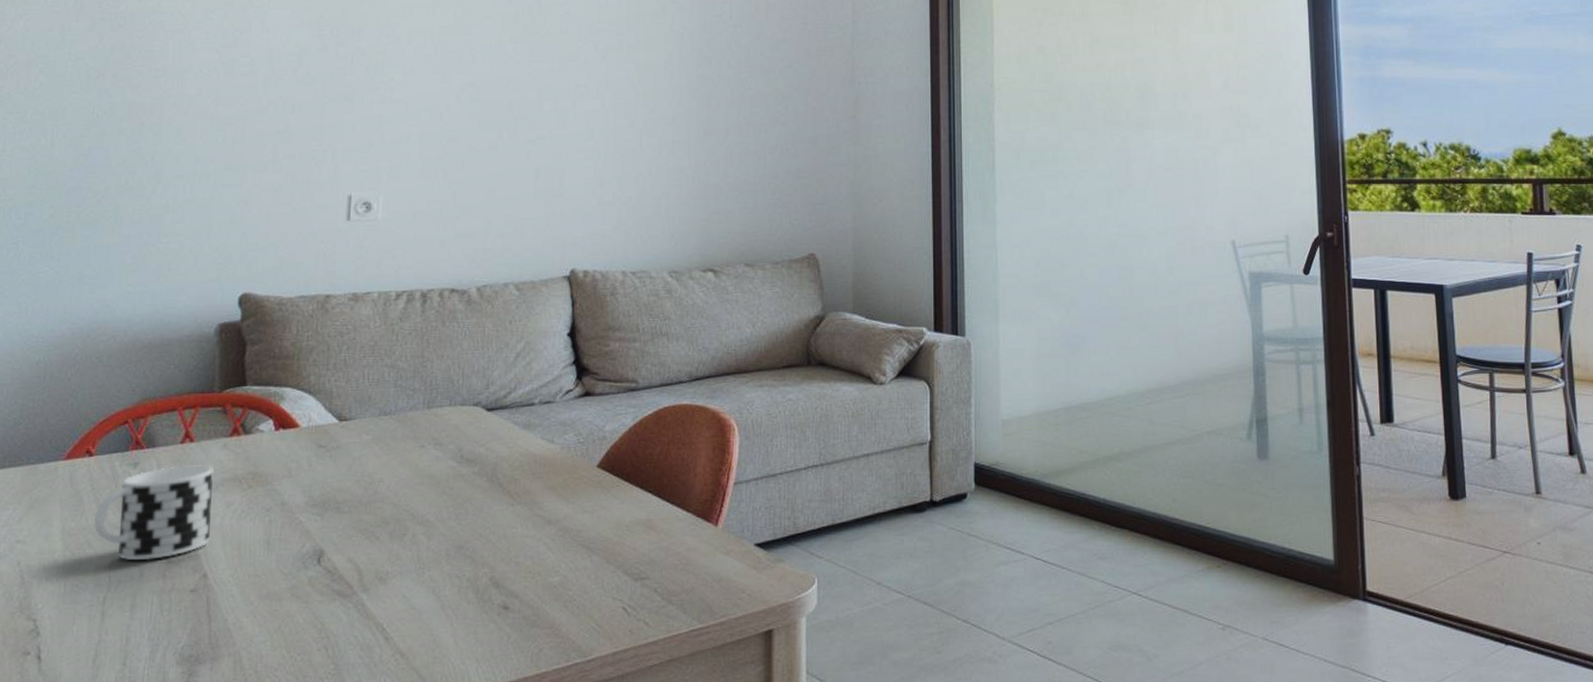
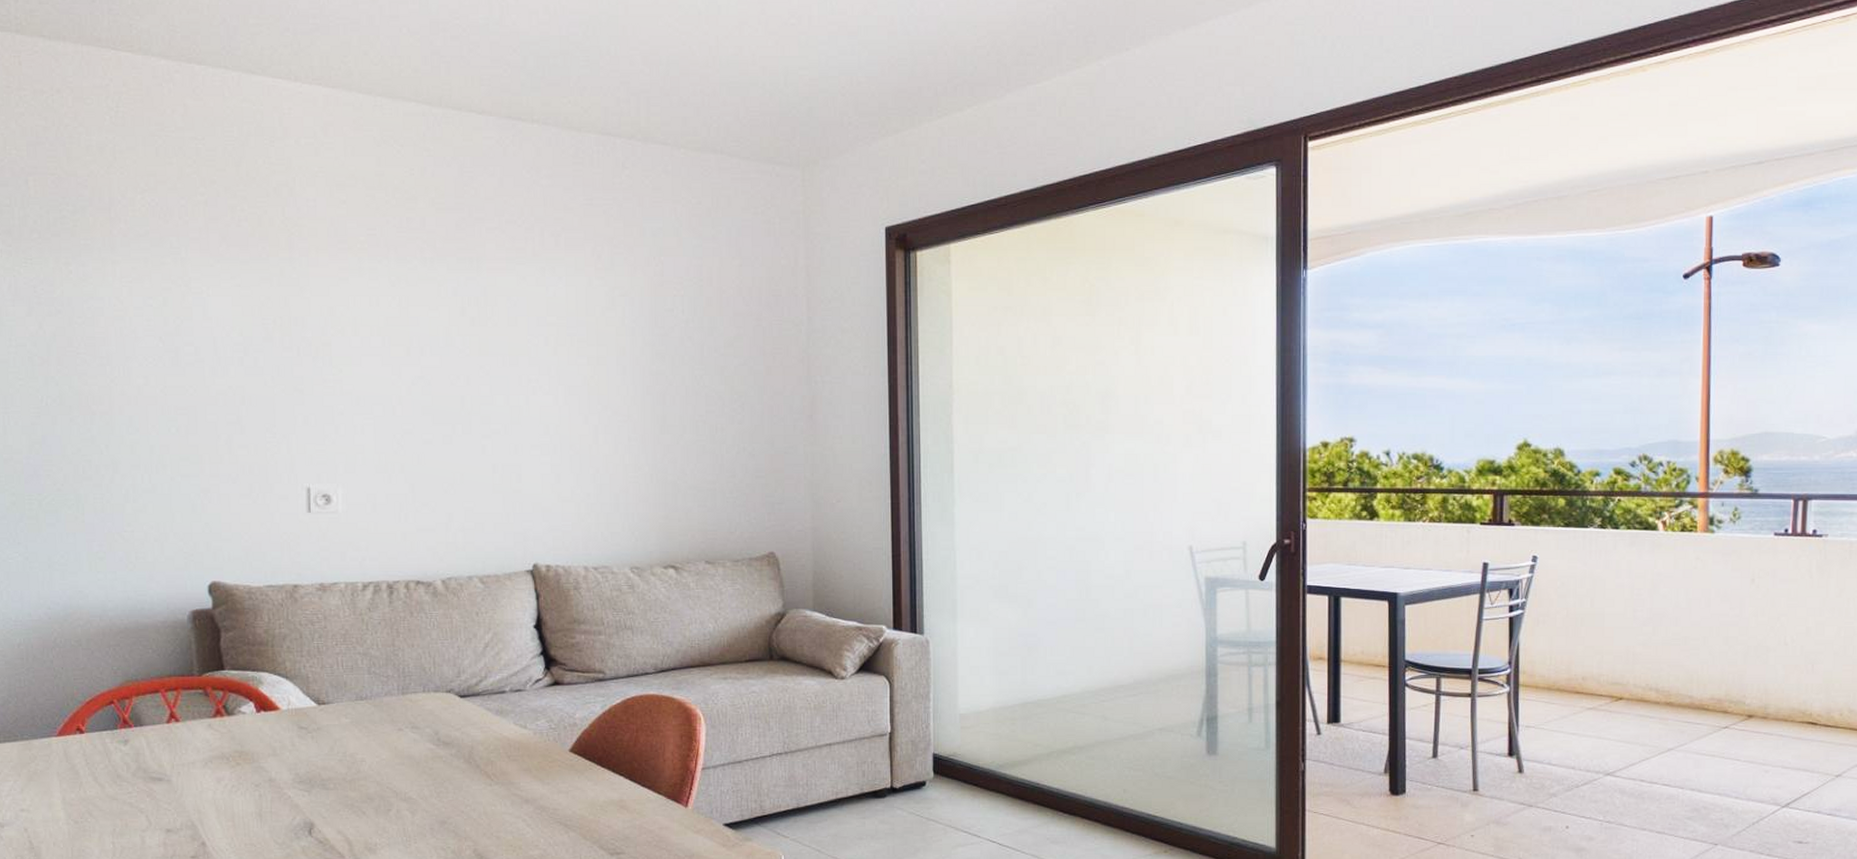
cup: present [93,465,214,561] -> none [91,743,204,830]

